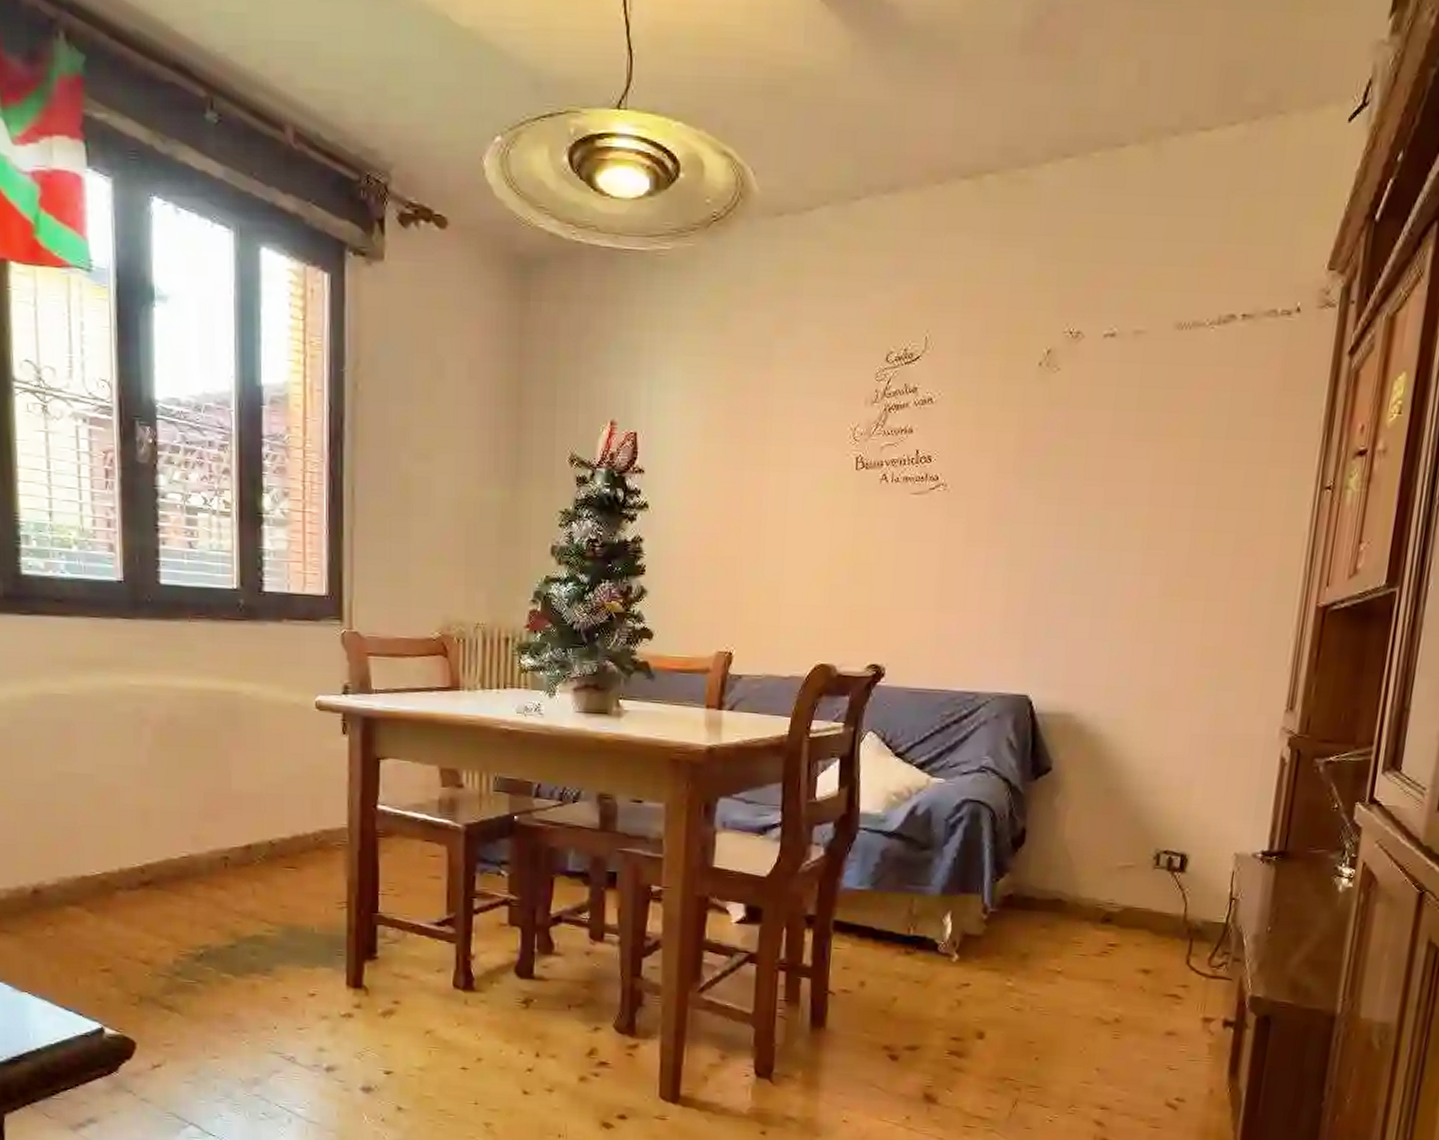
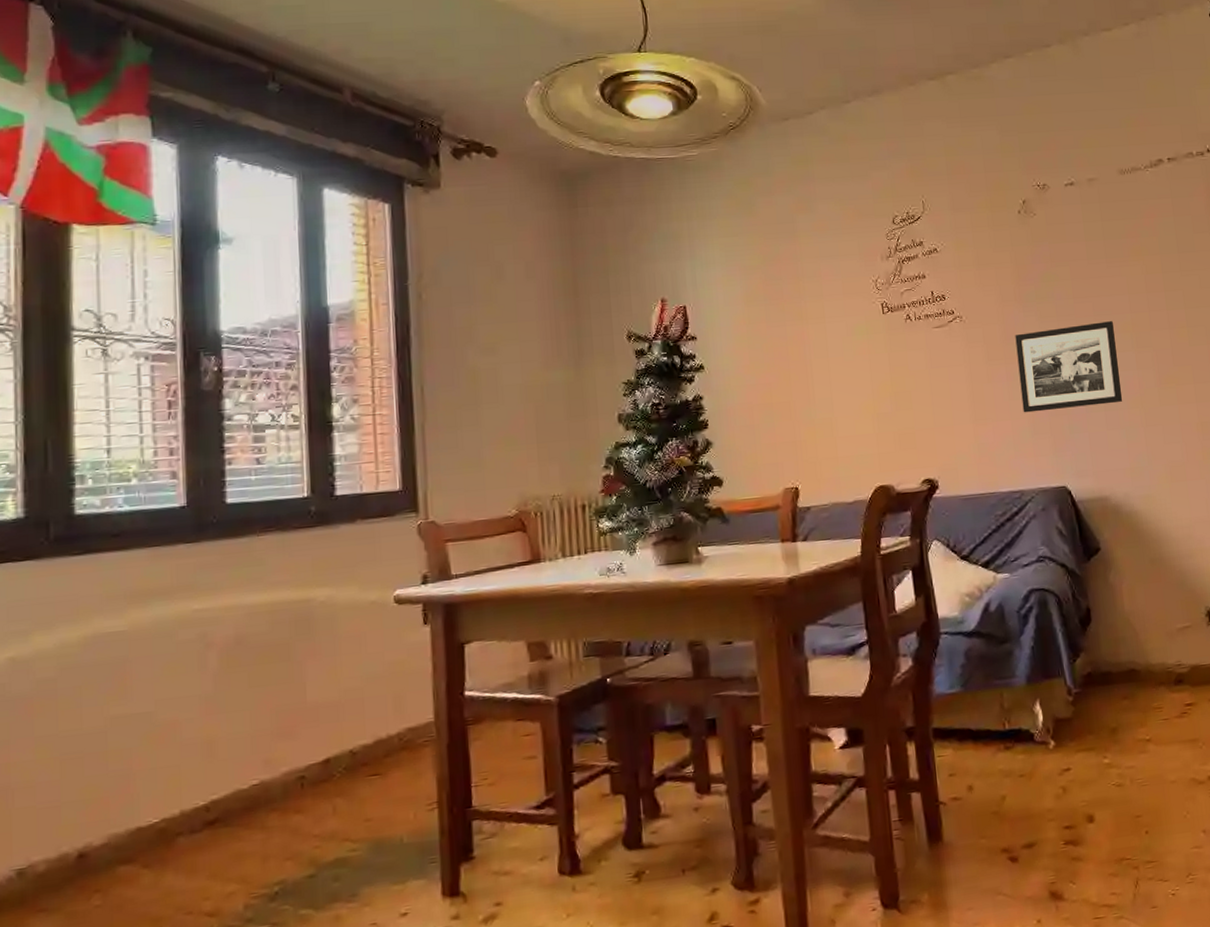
picture frame: none [996,512,1125,610] -> present [1015,321,1123,413]

